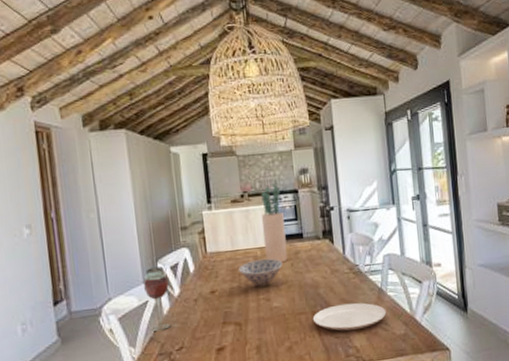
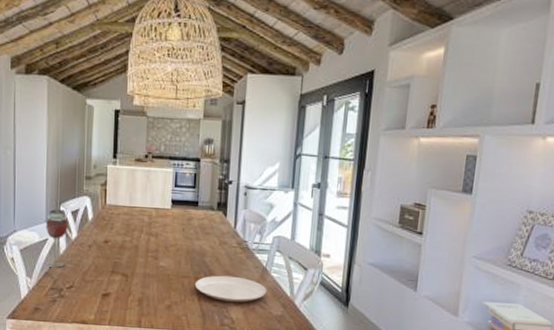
bowl: present [239,258,283,287] -> none [133,219,175,245]
vase: present [261,179,288,263] -> none [159,145,183,227]

